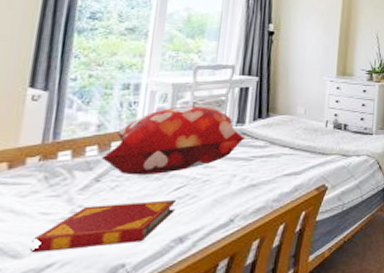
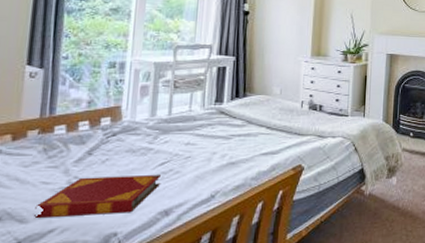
decorative pillow: present [101,105,246,176] -> none [92,84,225,150]

